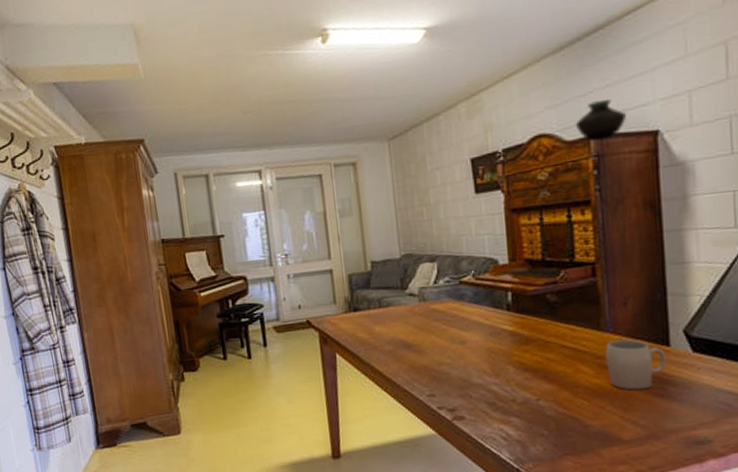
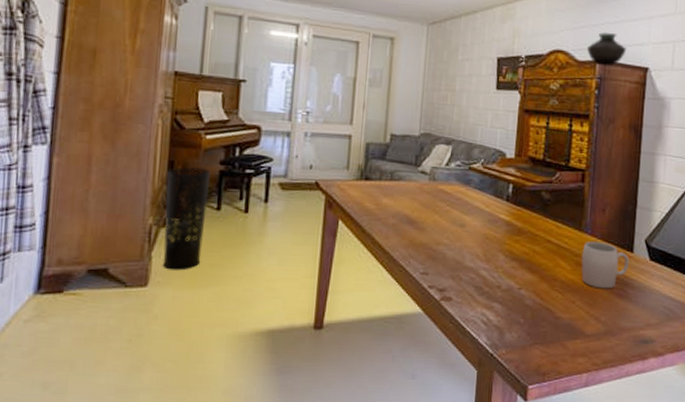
umbrella stand: none [175,323,220,418] -> present [162,167,211,270]

